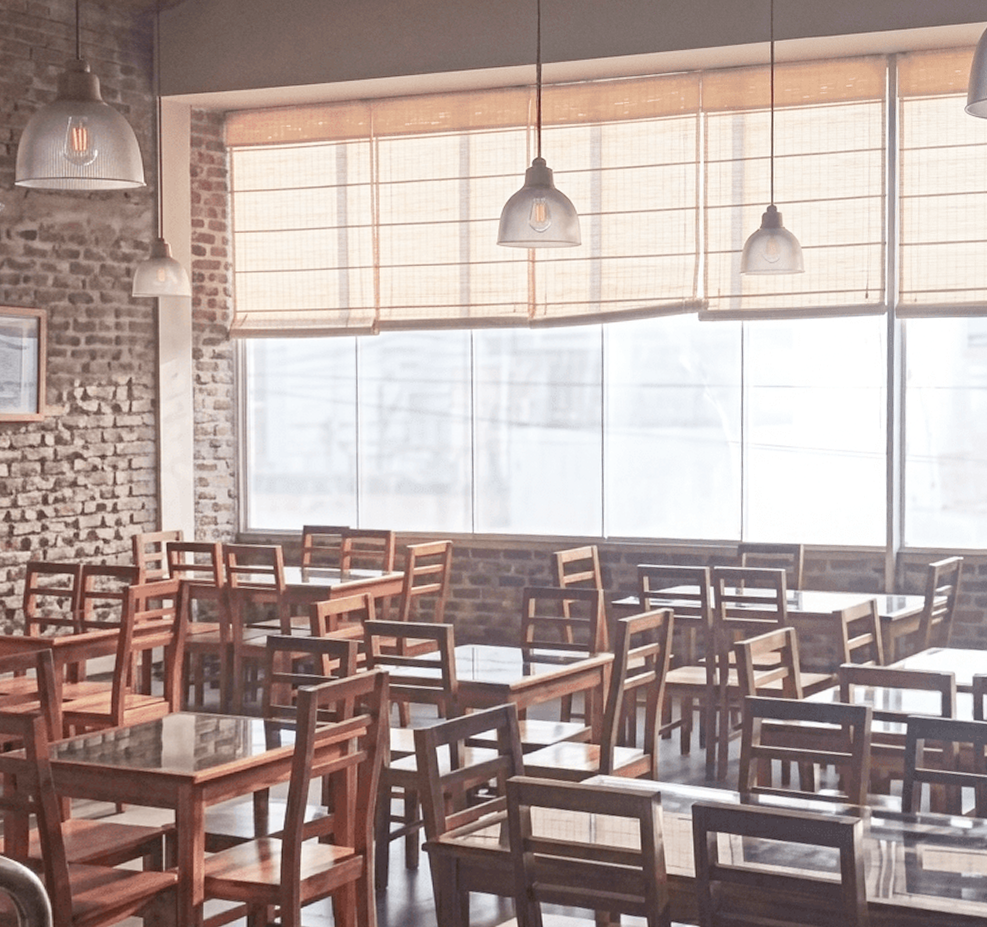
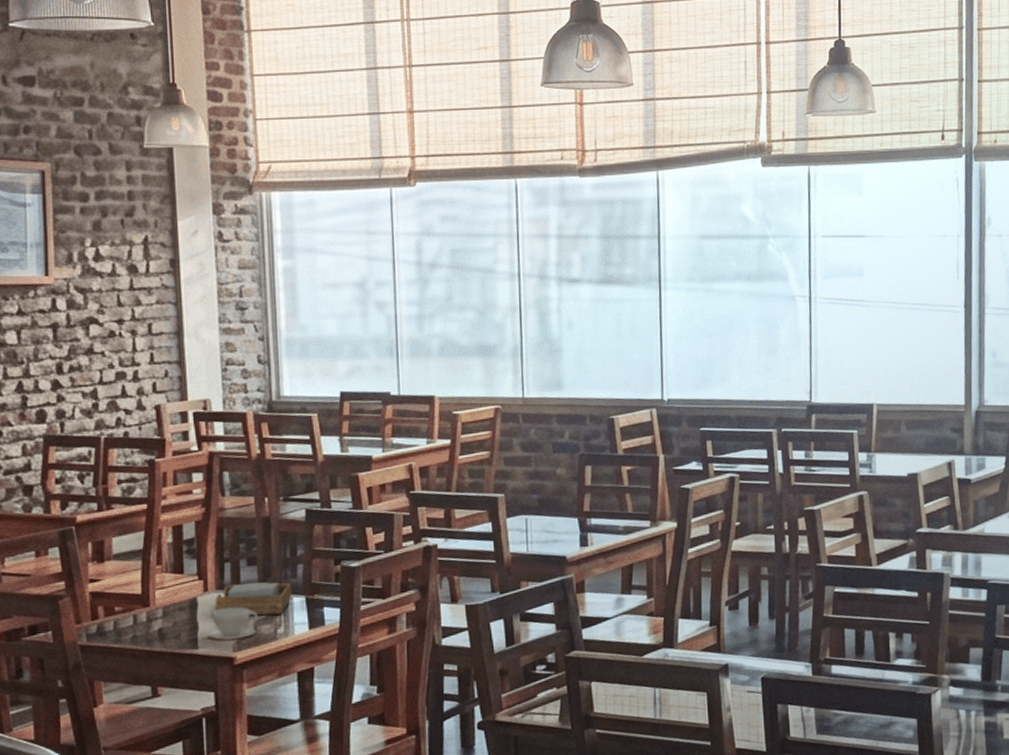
teacup: none [171,728,218,760] -> present [207,607,258,640]
napkin holder: none [179,704,251,737] -> present [214,581,292,616]

